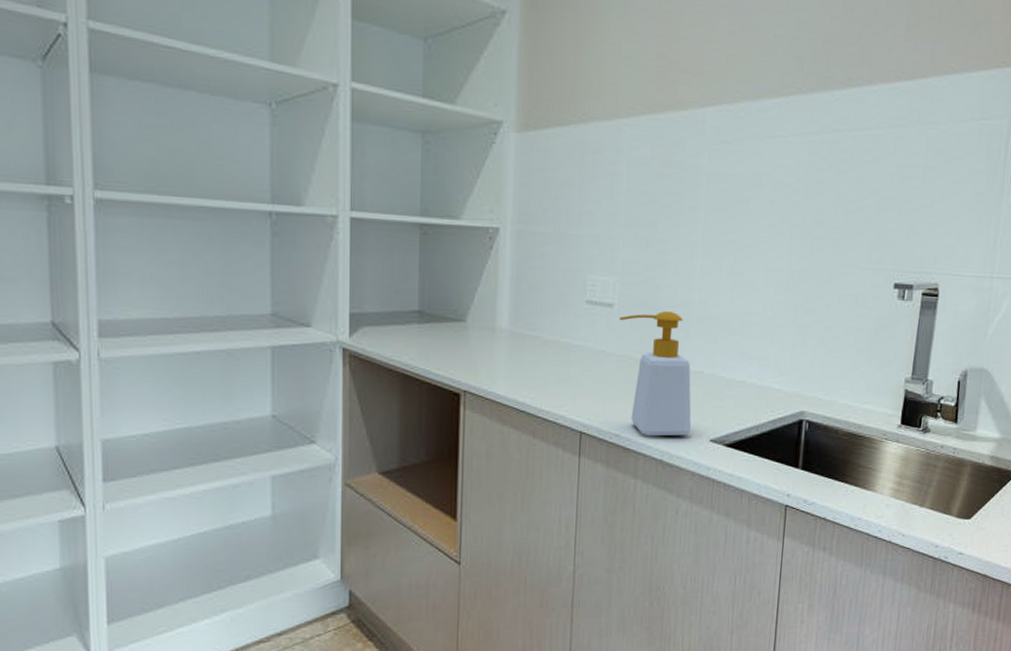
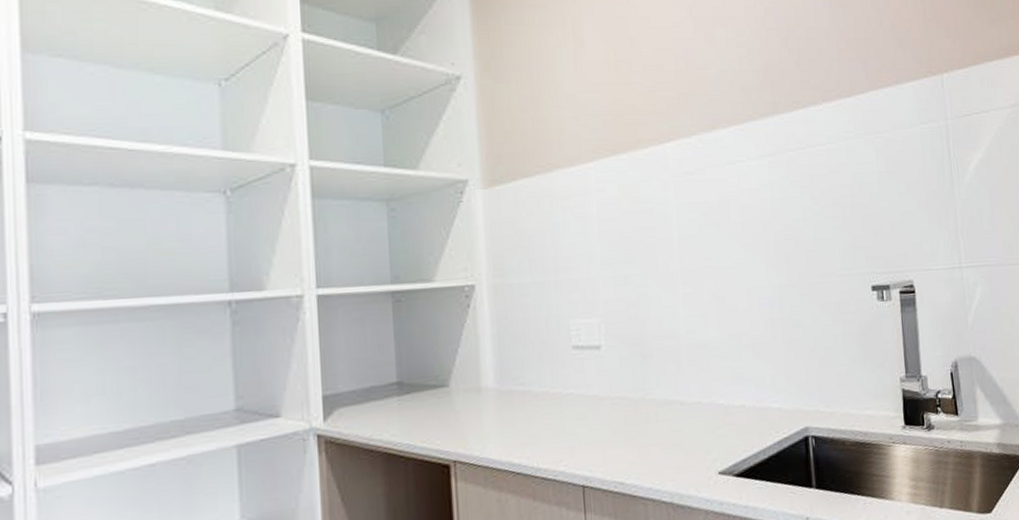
soap bottle: present [618,311,692,437] -> none [607,345,697,480]

